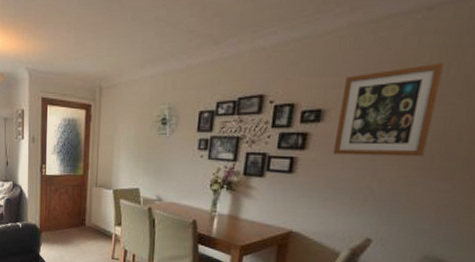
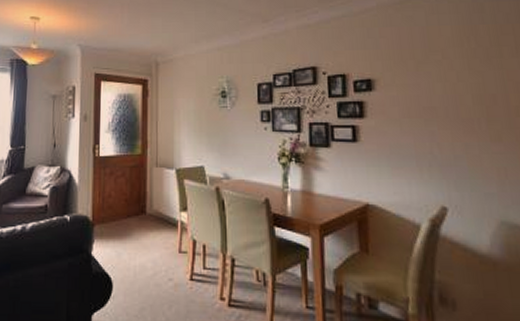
wall art: present [332,62,445,157] -> none [385,36,471,122]

